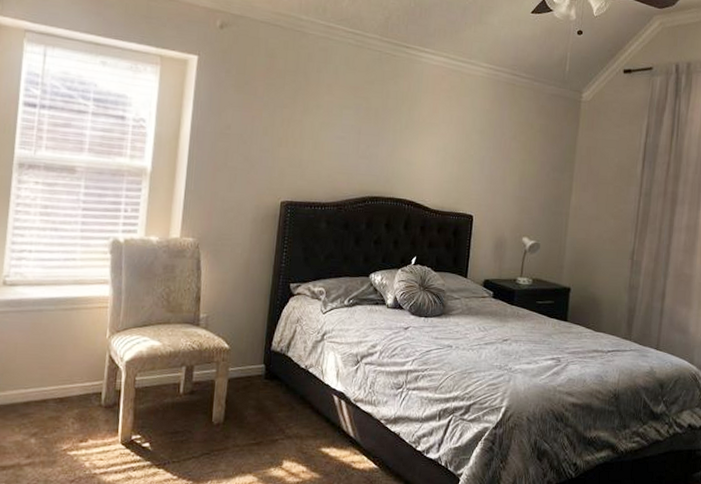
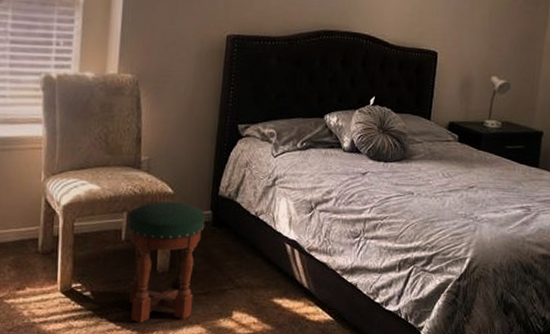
stool: none [186,355,259,473] -> present [127,201,206,323]

